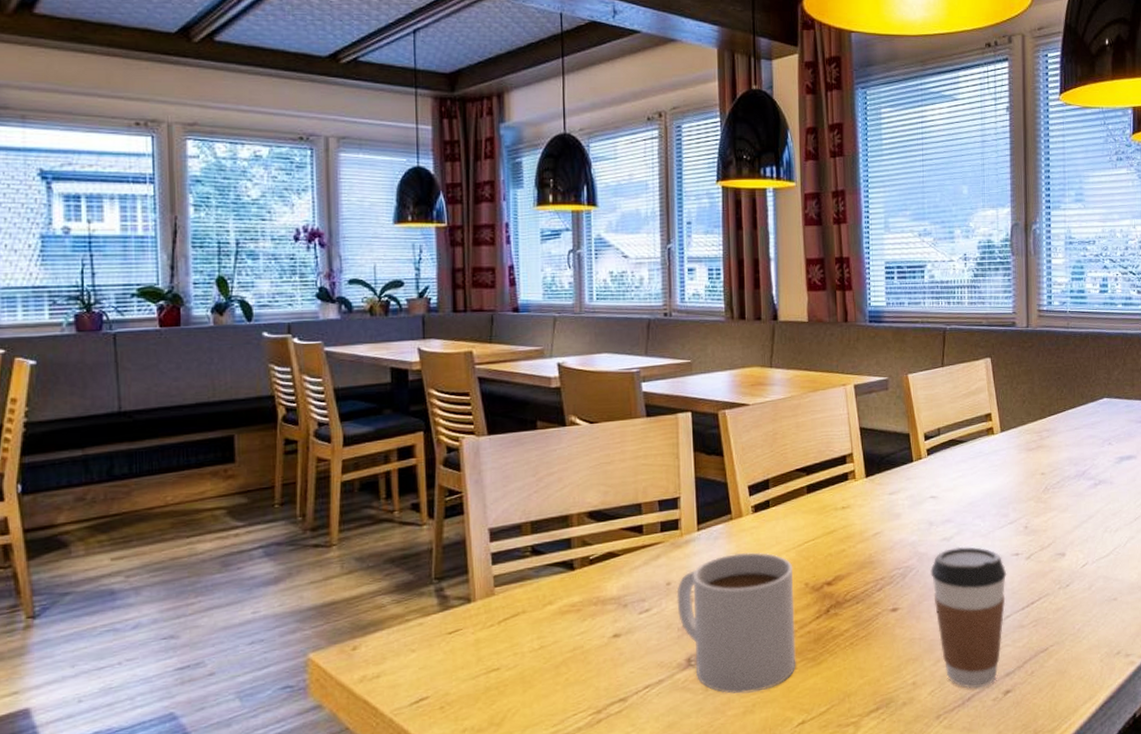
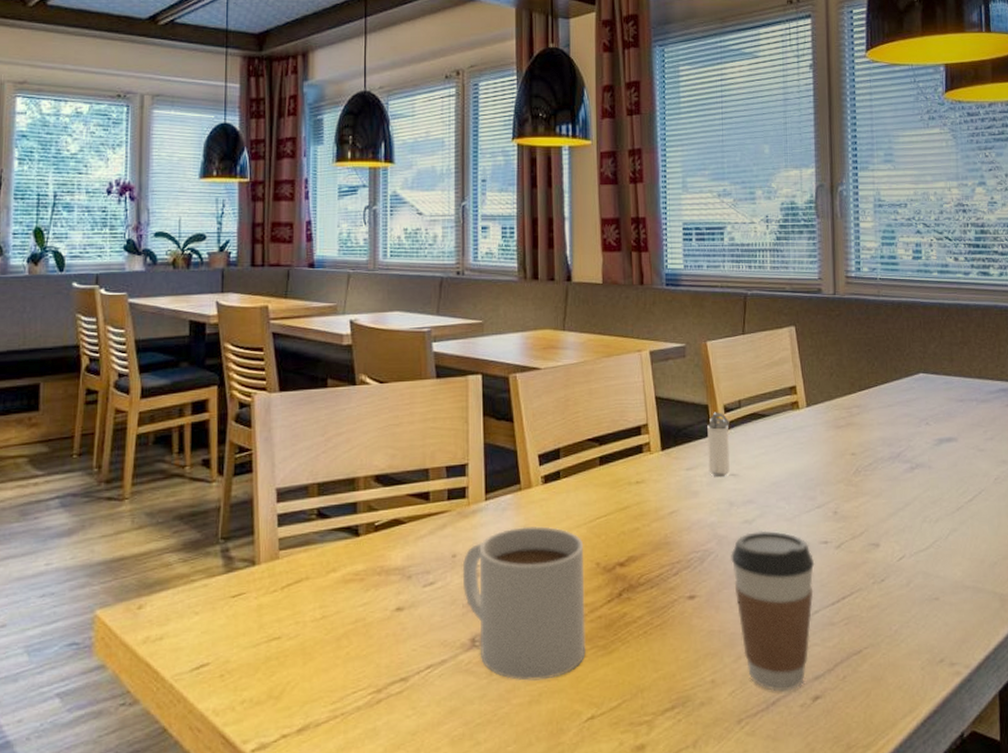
shaker: none [908,440,929,500] -> present [706,412,730,478]

